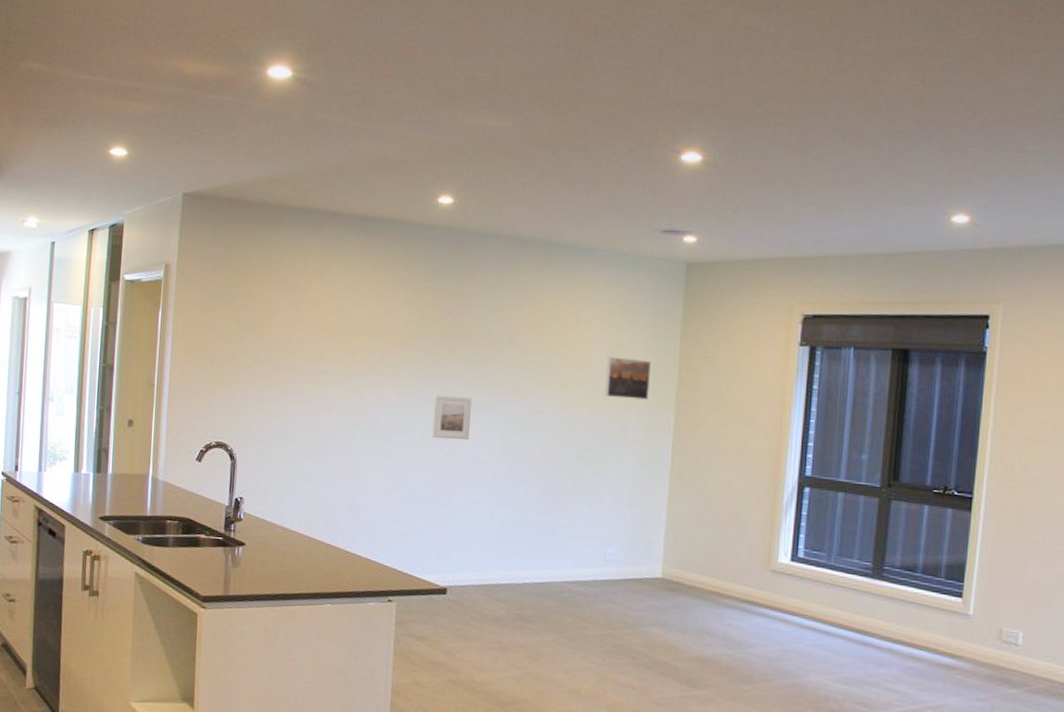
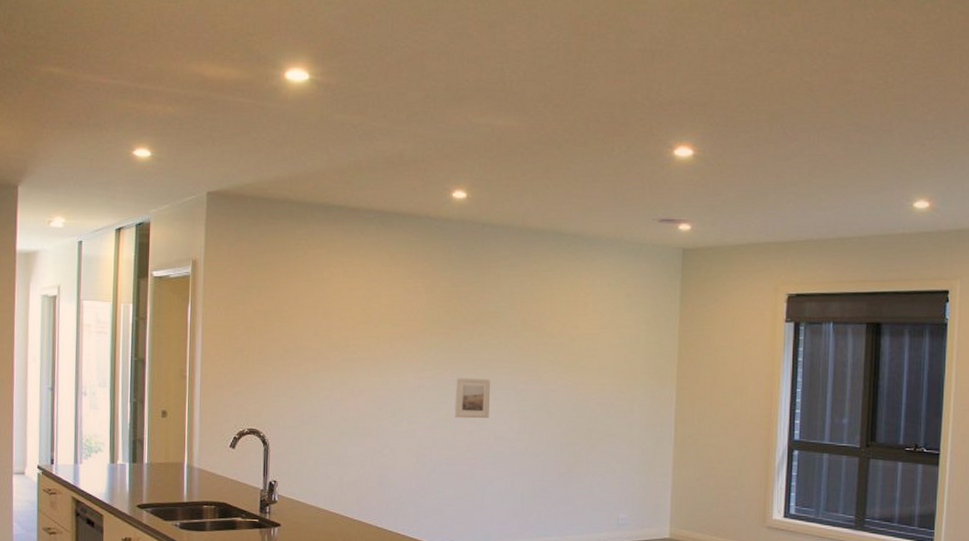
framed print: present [604,357,651,400] -> none [612,337,653,376]

